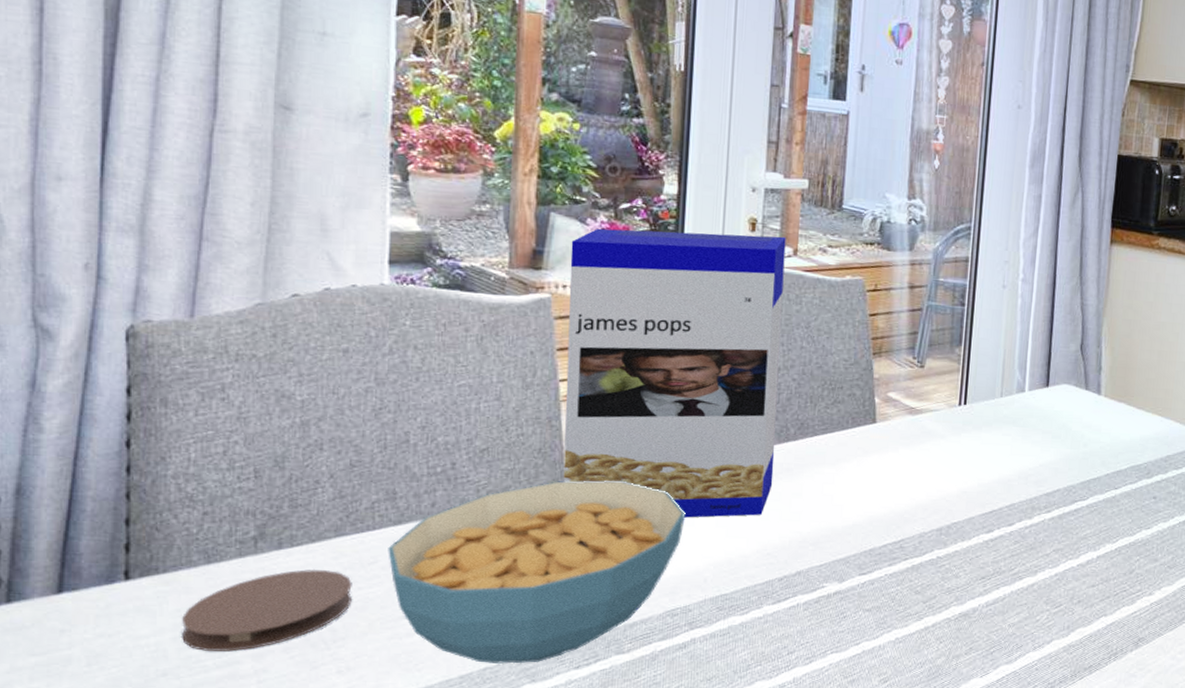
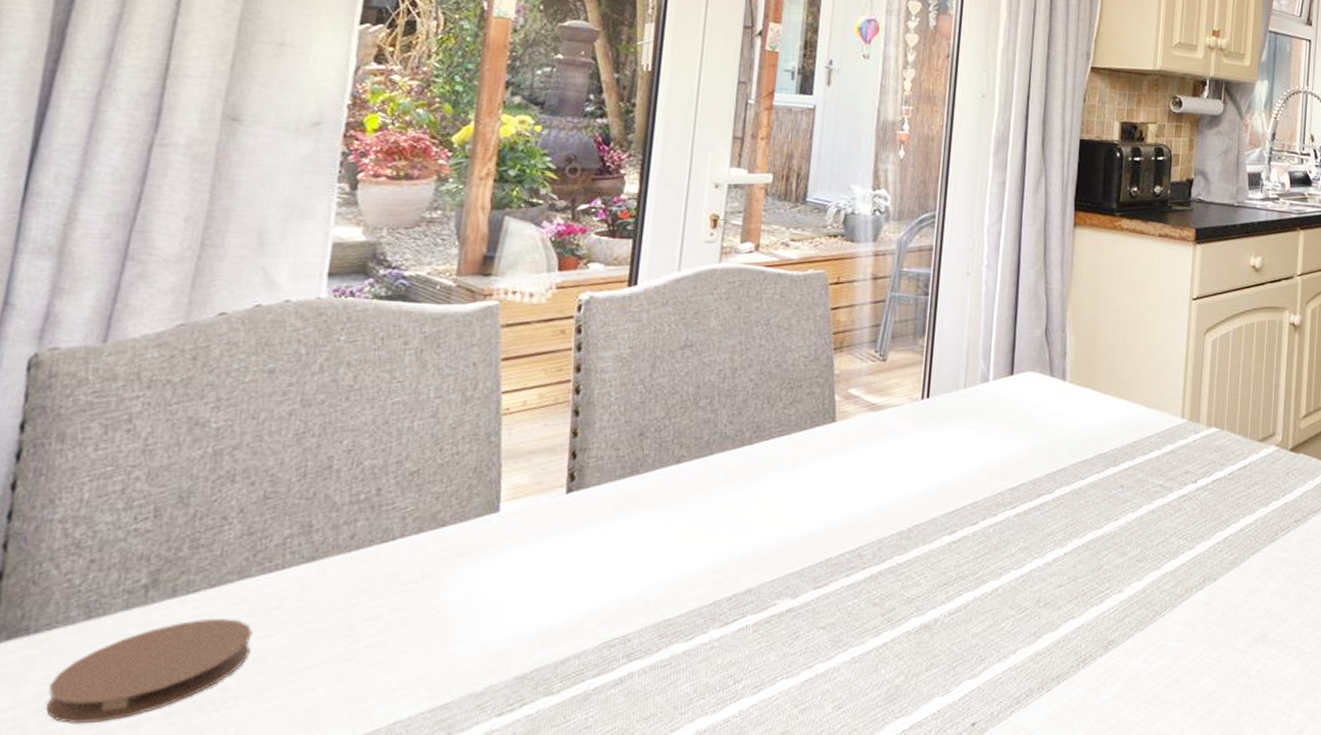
cereal bowl: present [388,480,686,665] -> none [296,498,630,717]
cereal box: present [563,228,786,518] -> none [498,231,748,536]

